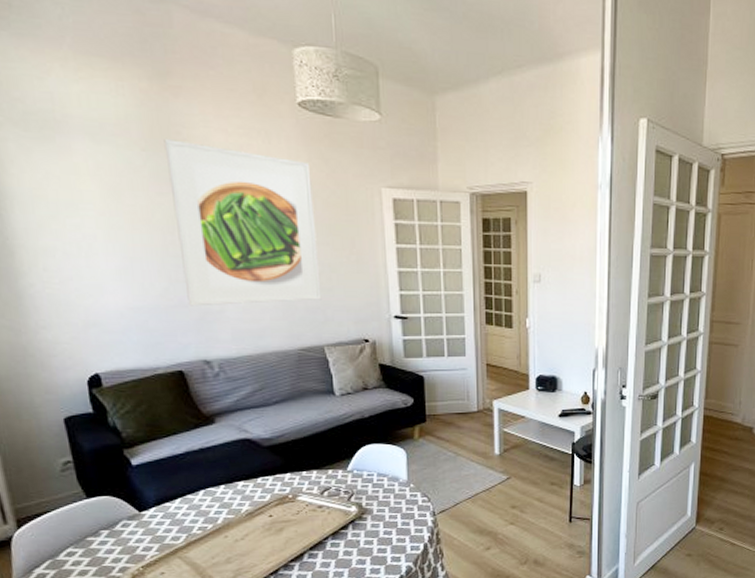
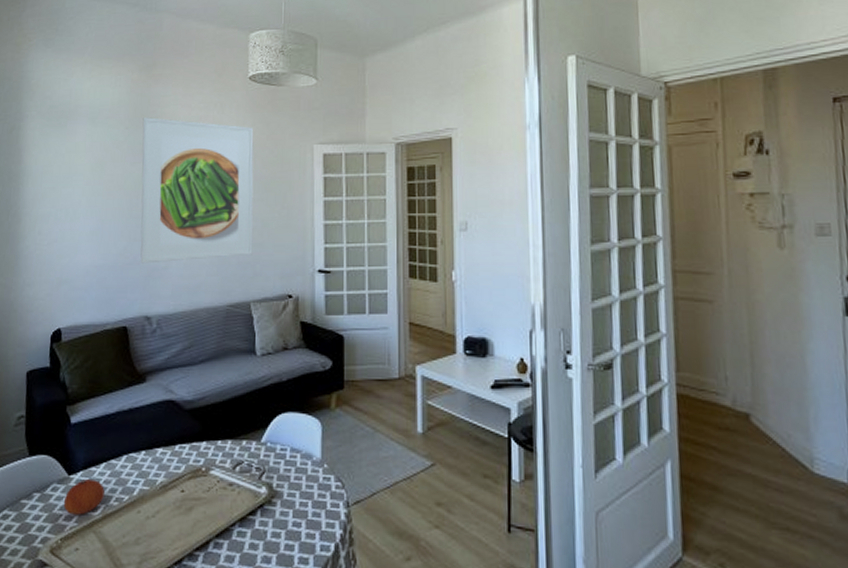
fruit: none [138,514,185,546] -> present [63,479,105,515]

